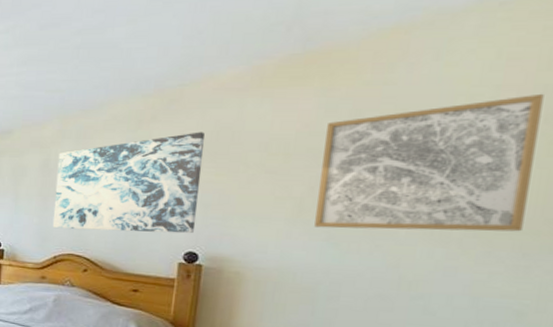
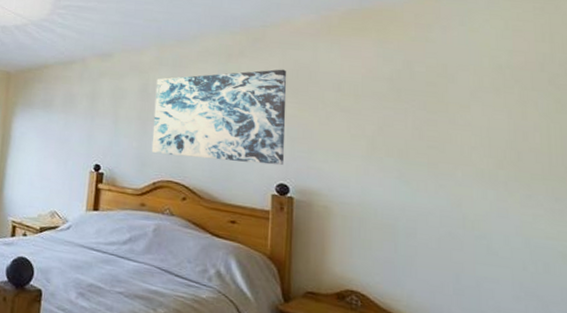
wall art: present [314,93,544,232] -> none [387,60,551,178]

